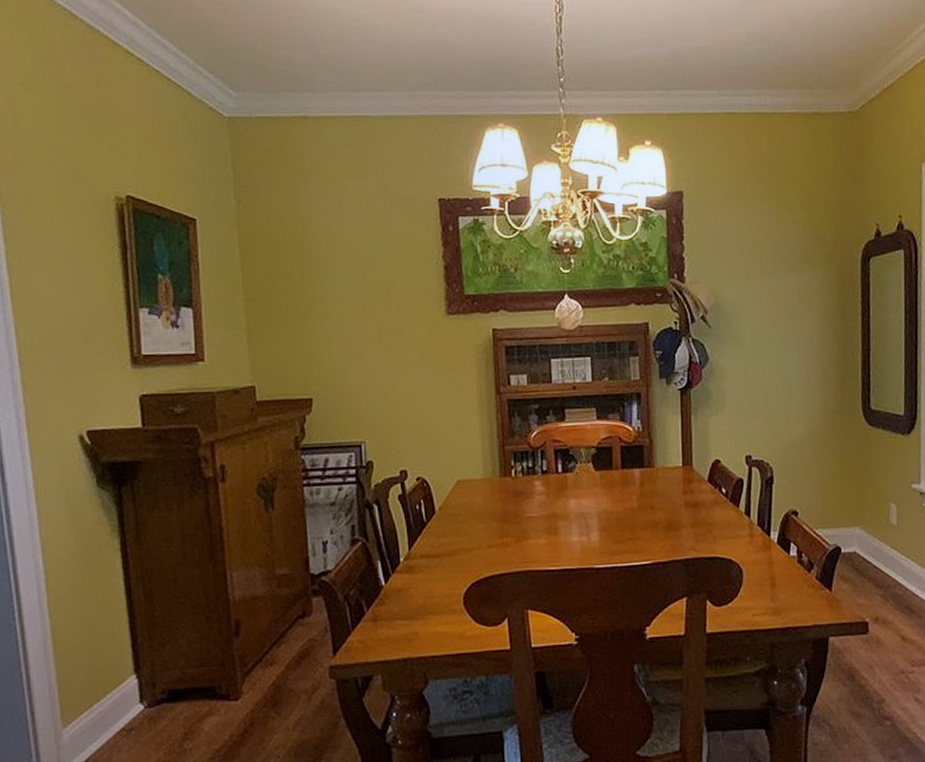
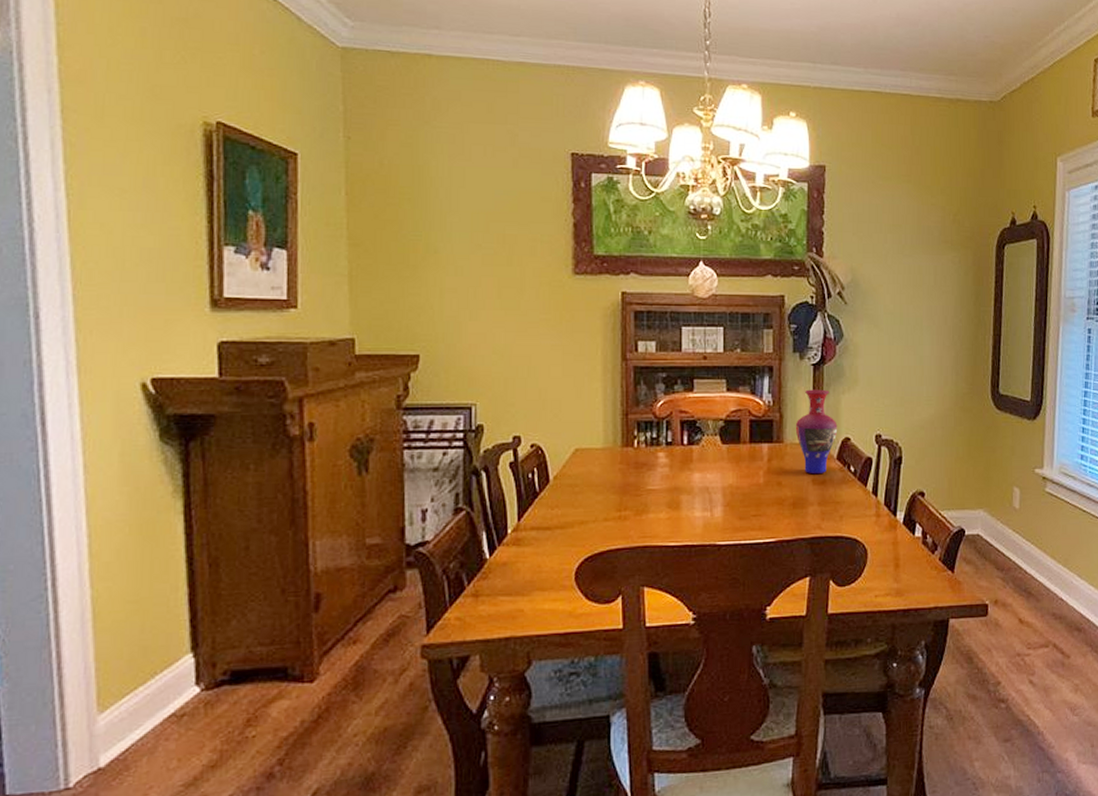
vase: none [665,413,708,498] -> present [795,389,838,475]

